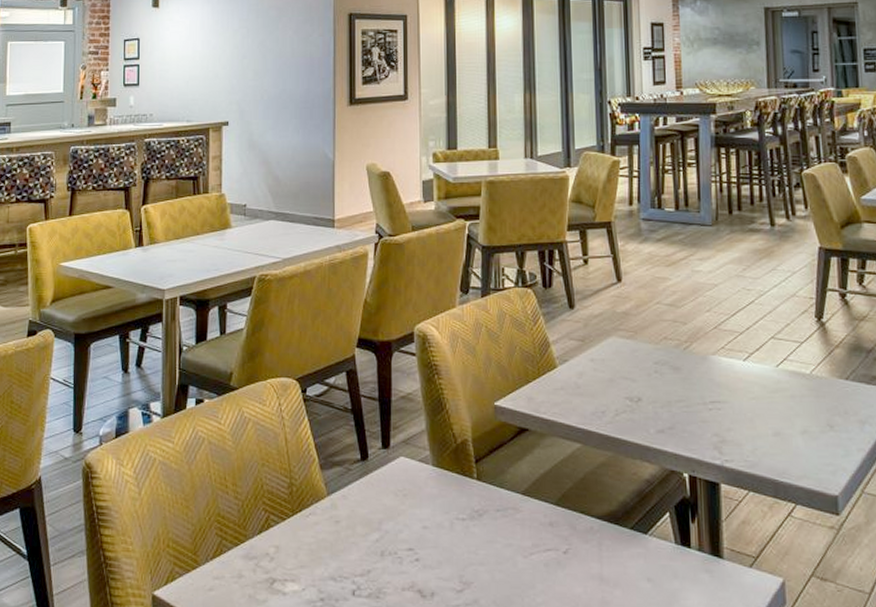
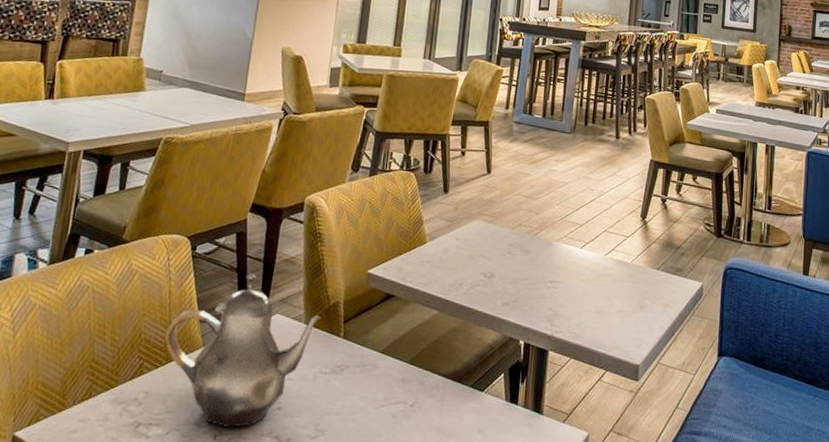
teapot: none [287,413,450,582] -> present [164,272,322,428]

